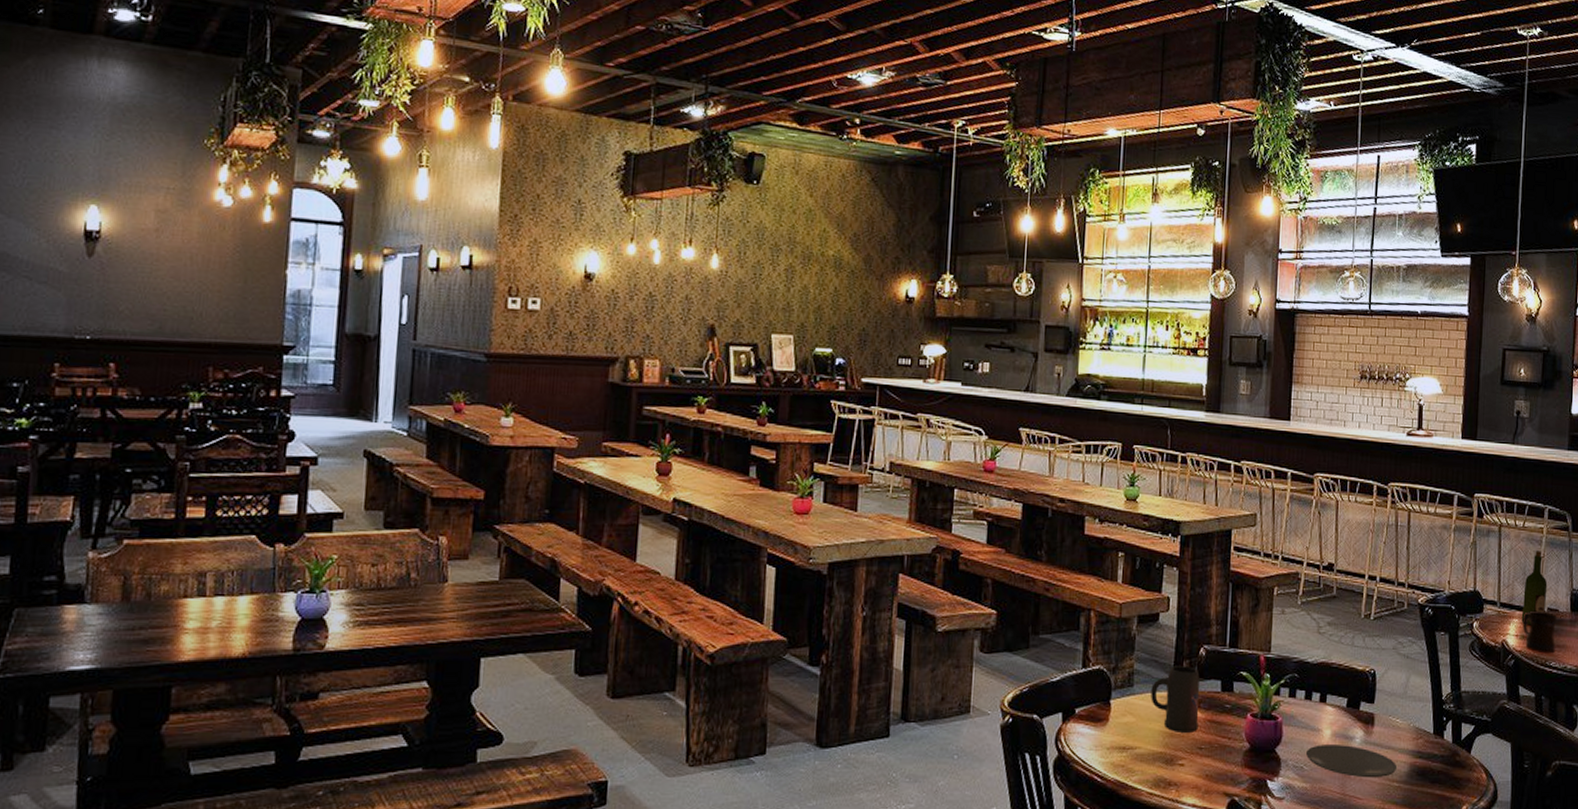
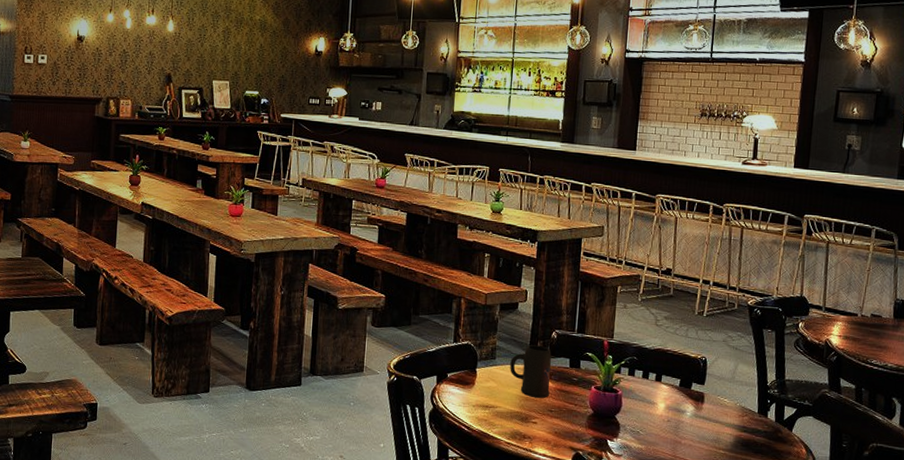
plate: present [1305,745,1398,778] -> none [641,415,724,446]
wine bottle: present [1522,551,1548,625] -> none [846,265,872,328]
beer mug: present [1522,610,1558,654] -> none [845,315,881,353]

